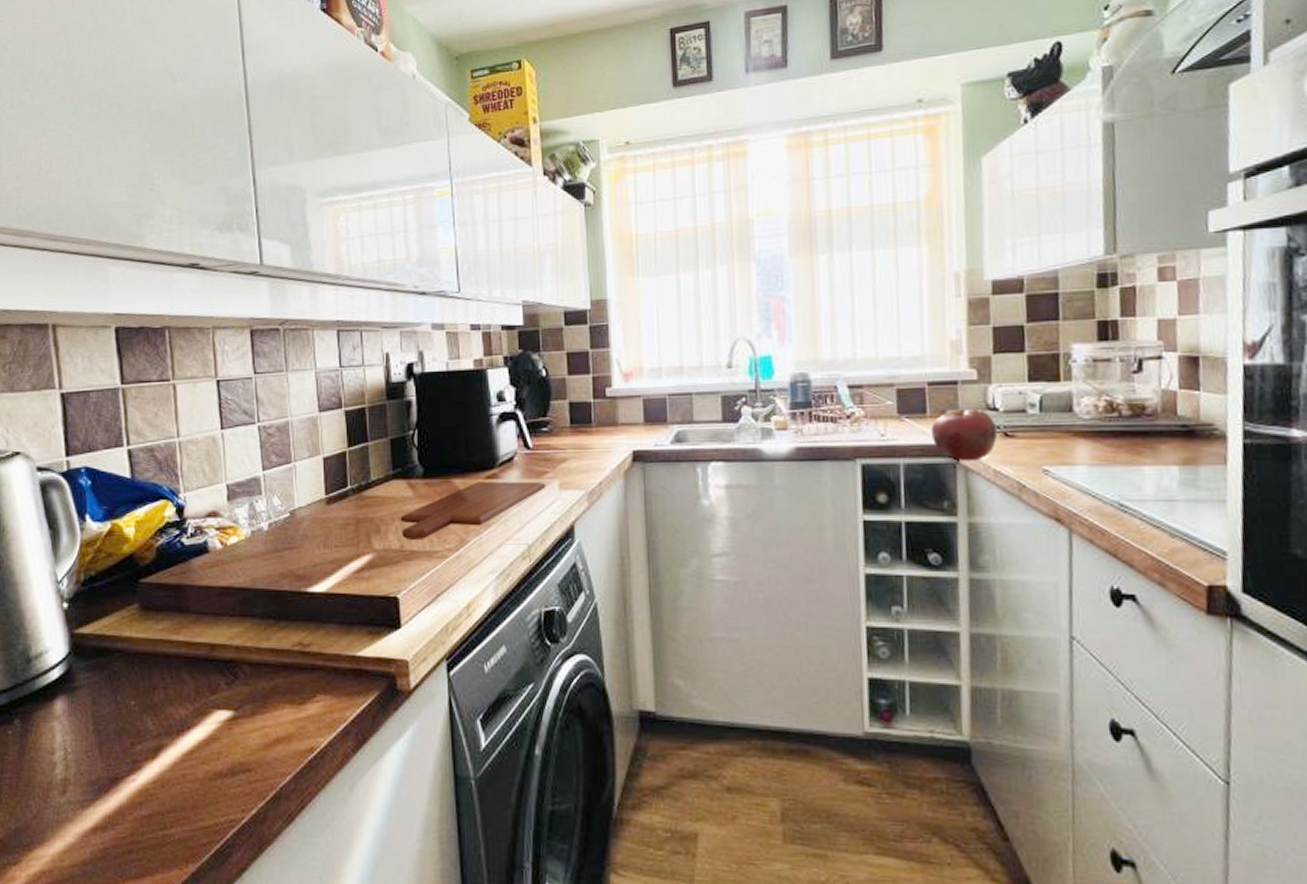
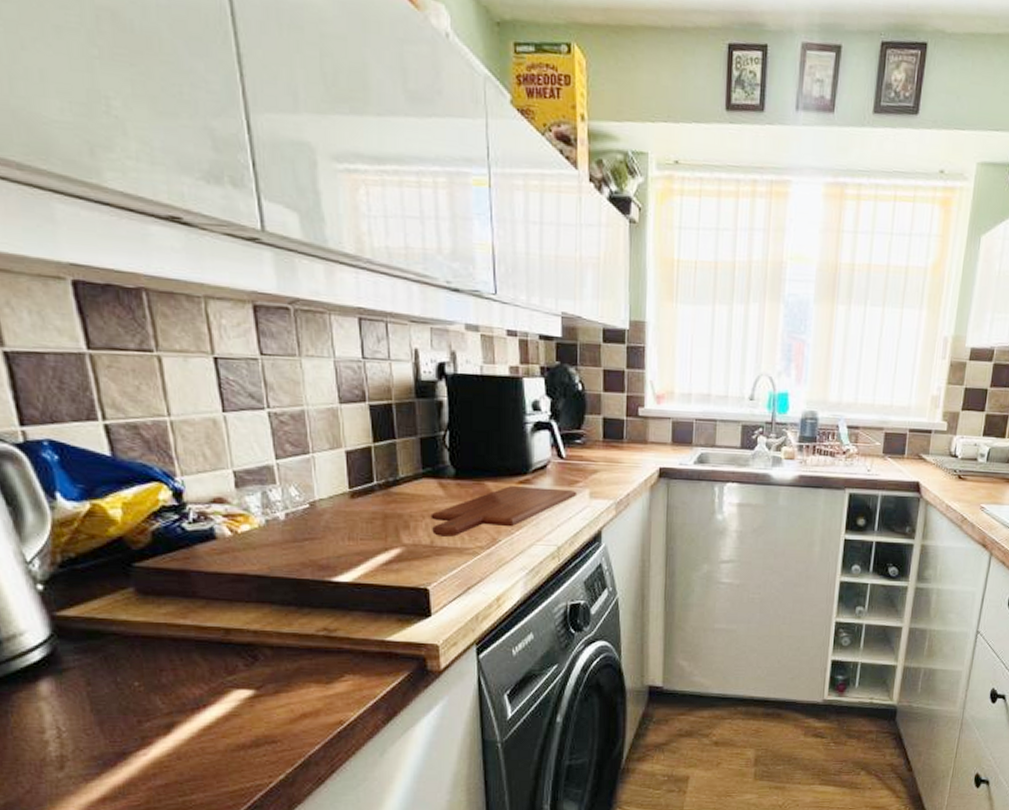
fruit: present [930,408,997,461] -> none [905,453,954,497]

